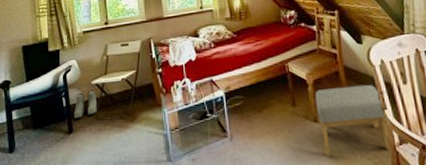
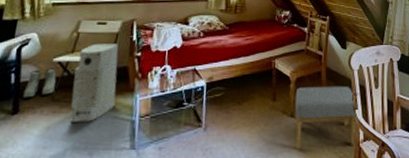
air purifier: none [110,62,147,138] -> present [71,43,119,122]

